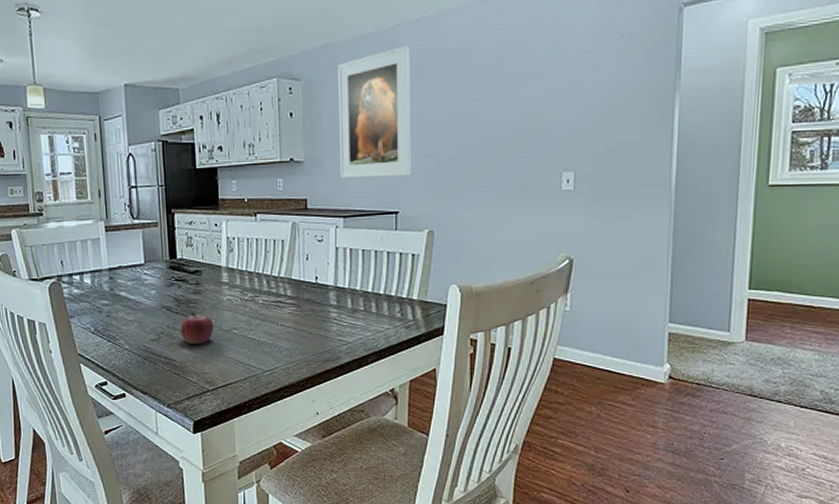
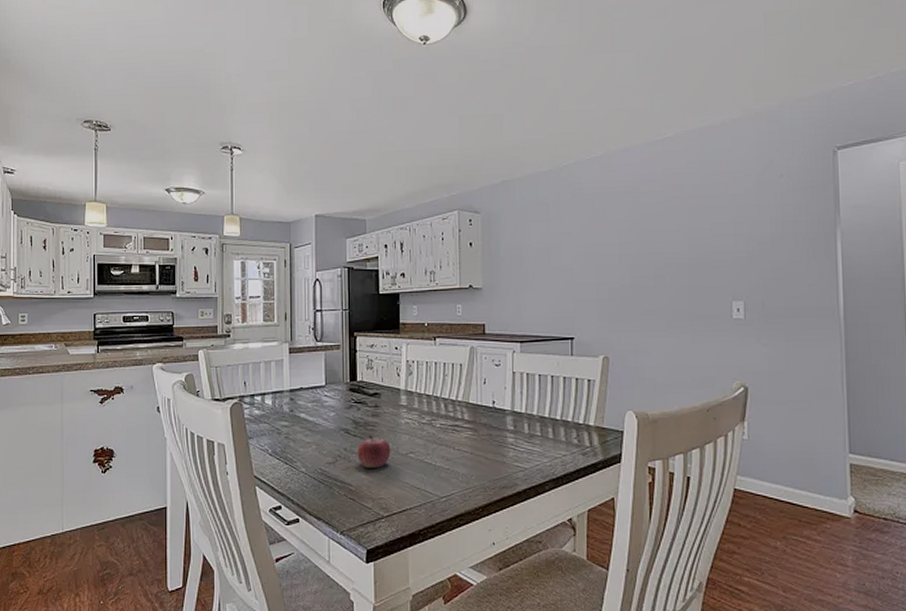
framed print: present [337,45,411,178] -> none [514,182,585,305]

